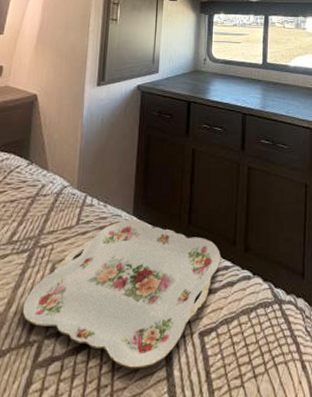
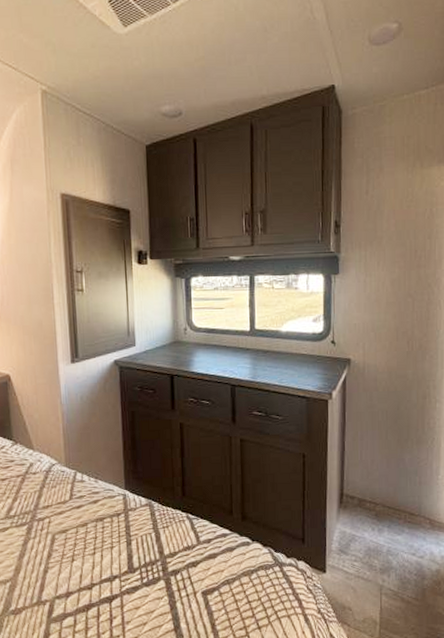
serving tray: present [22,219,221,369] -> none [30,492,219,623]

